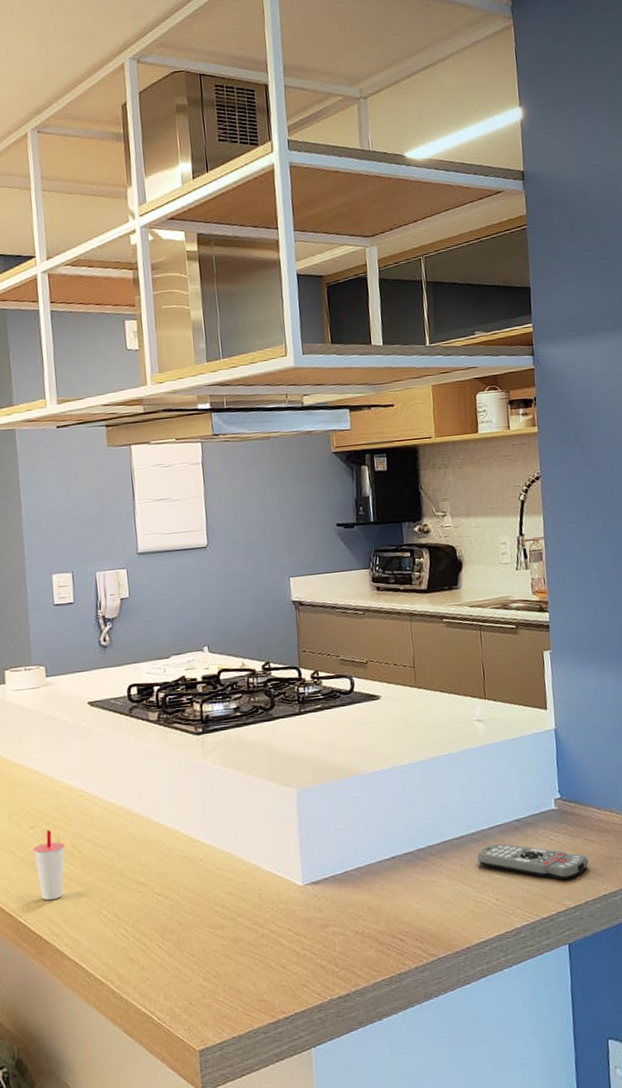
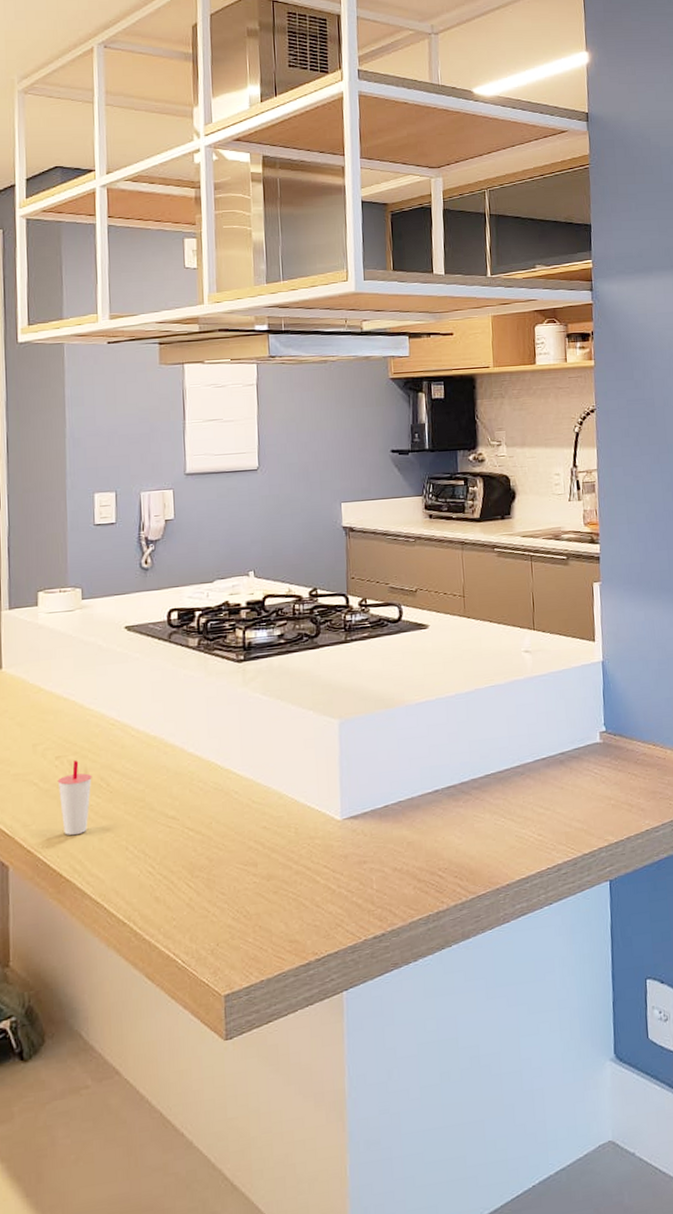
remote control: present [477,843,589,880] -> none [520,777,632,815]

